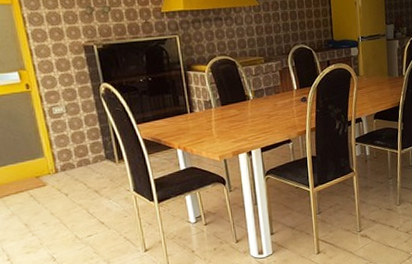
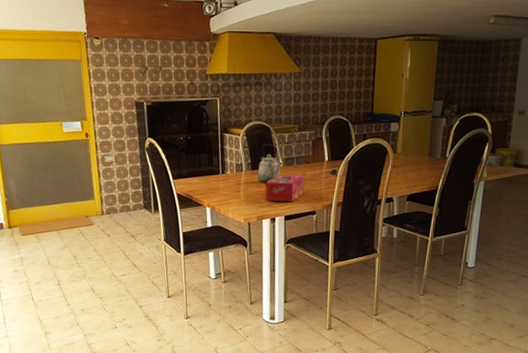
kettle: none [228,77,253,118] -> present [257,143,283,183]
tissue box: none [237,106,277,135] -> present [265,174,304,202]

